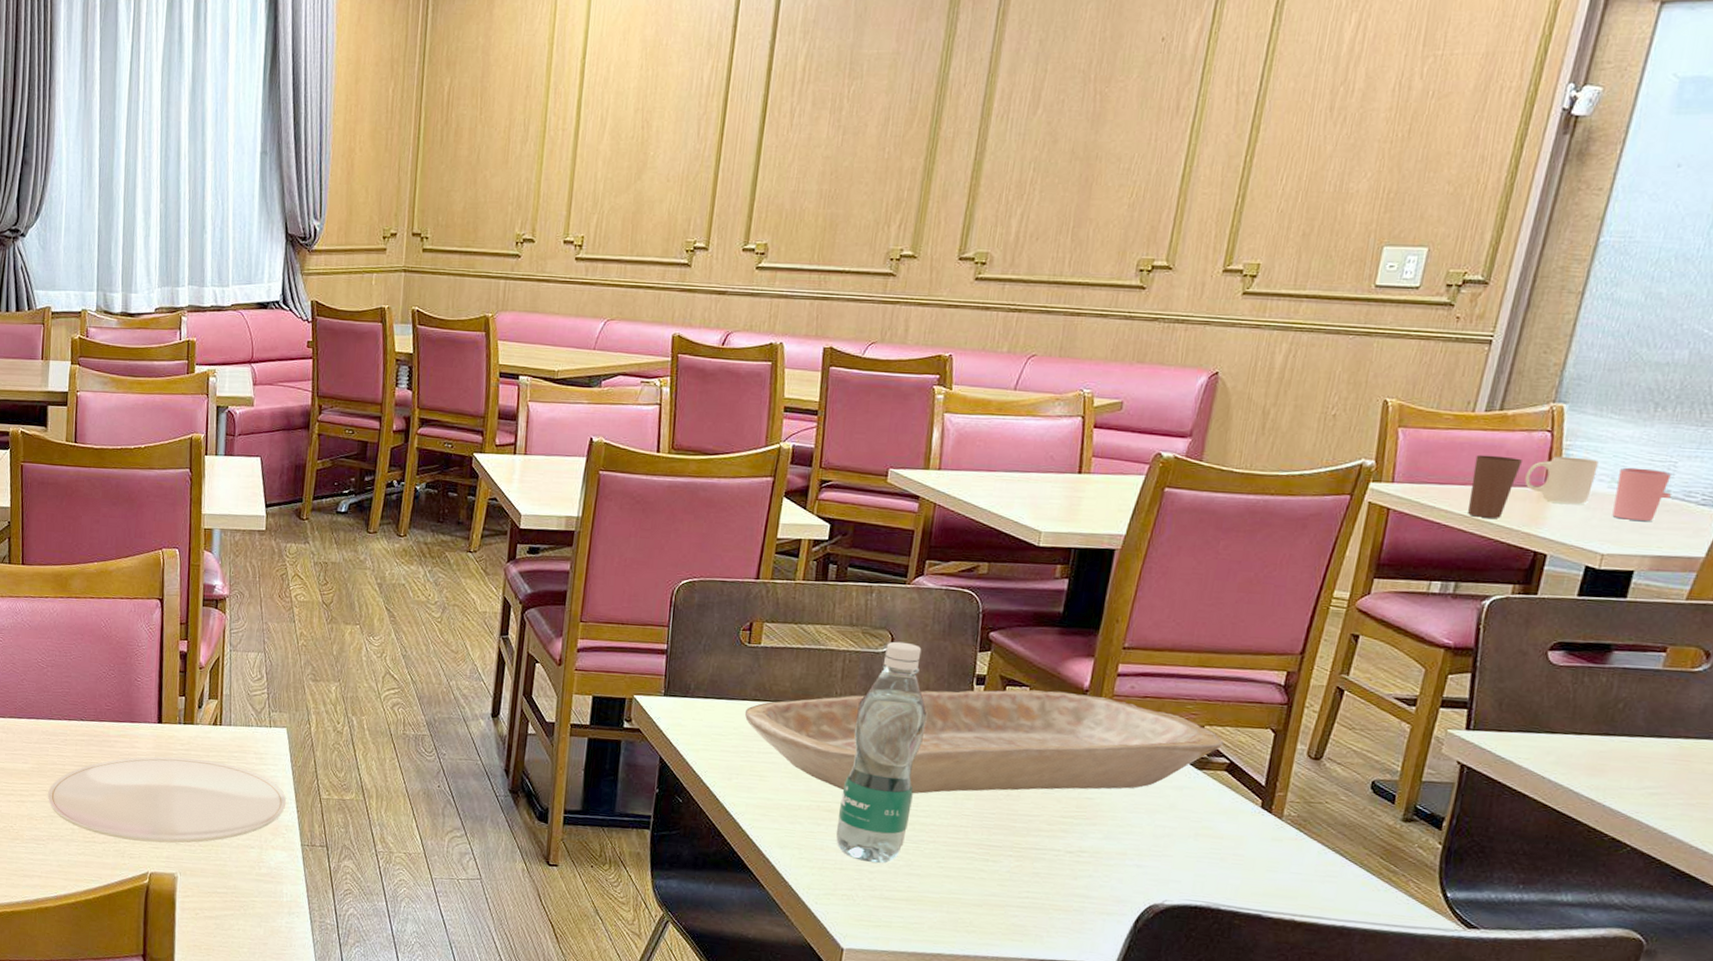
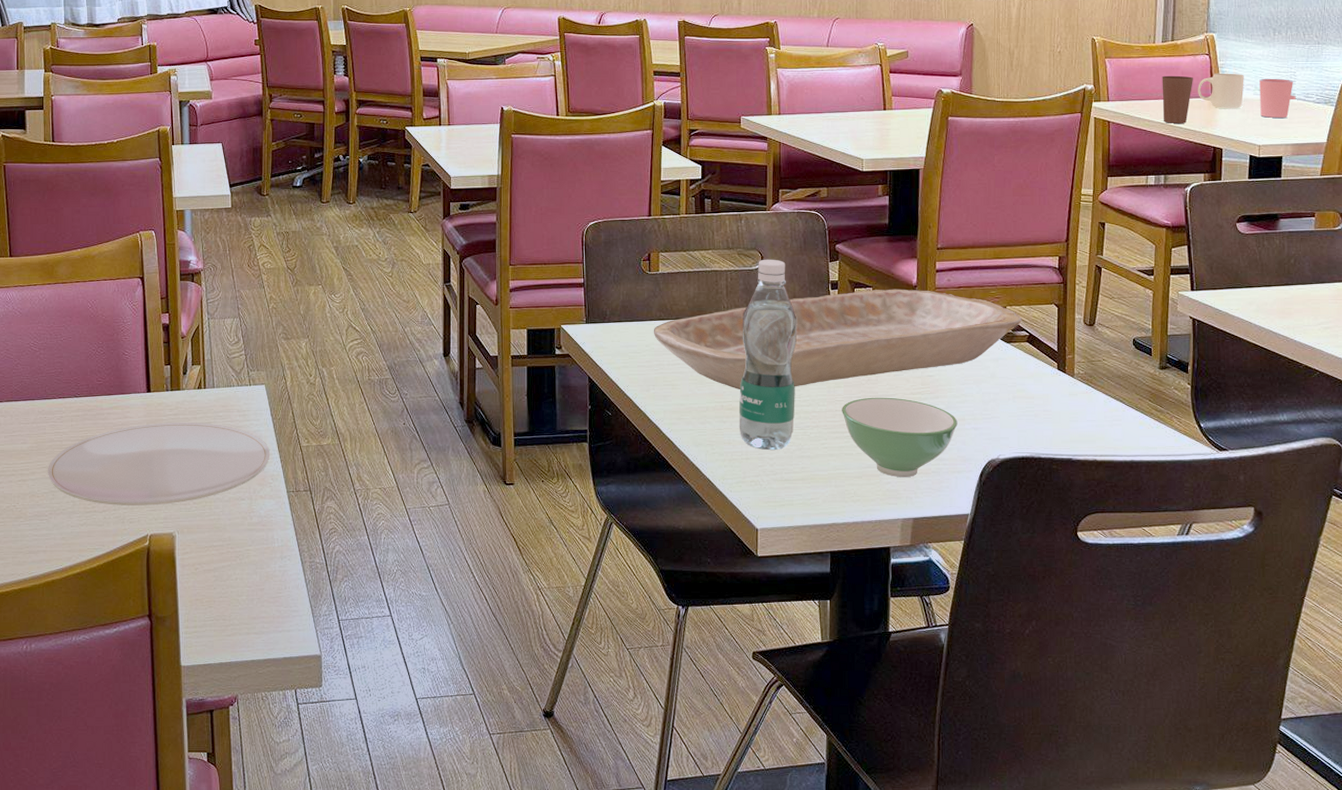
bowl: none [968,815,1117,913] -> present [842,397,958,478]

